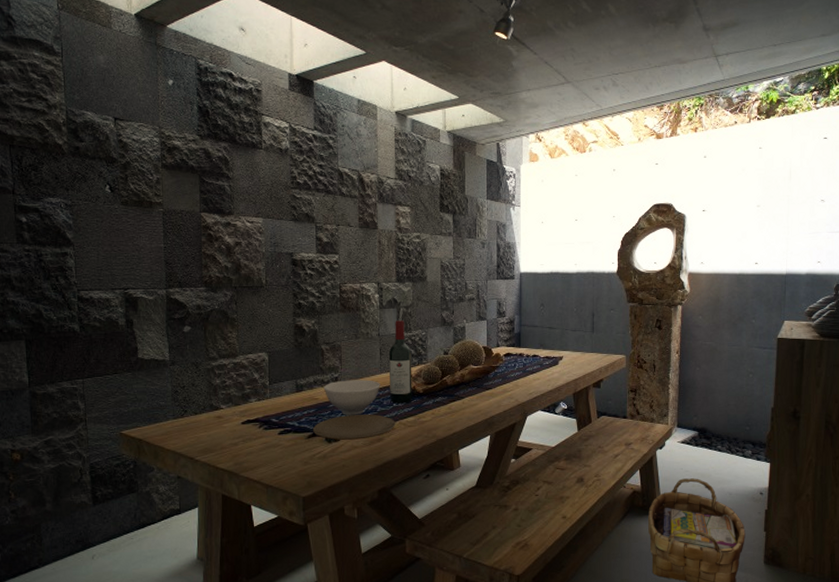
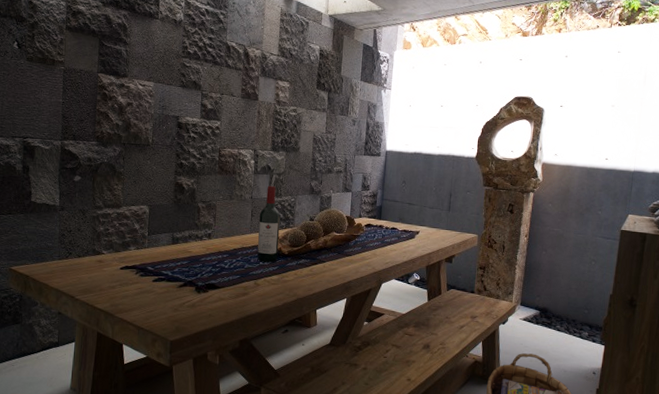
plate: present [313,414,395,440] -> none [185,269,260,292]
bowl: present [323,380,380,415] -> none [197,237,249,270]

